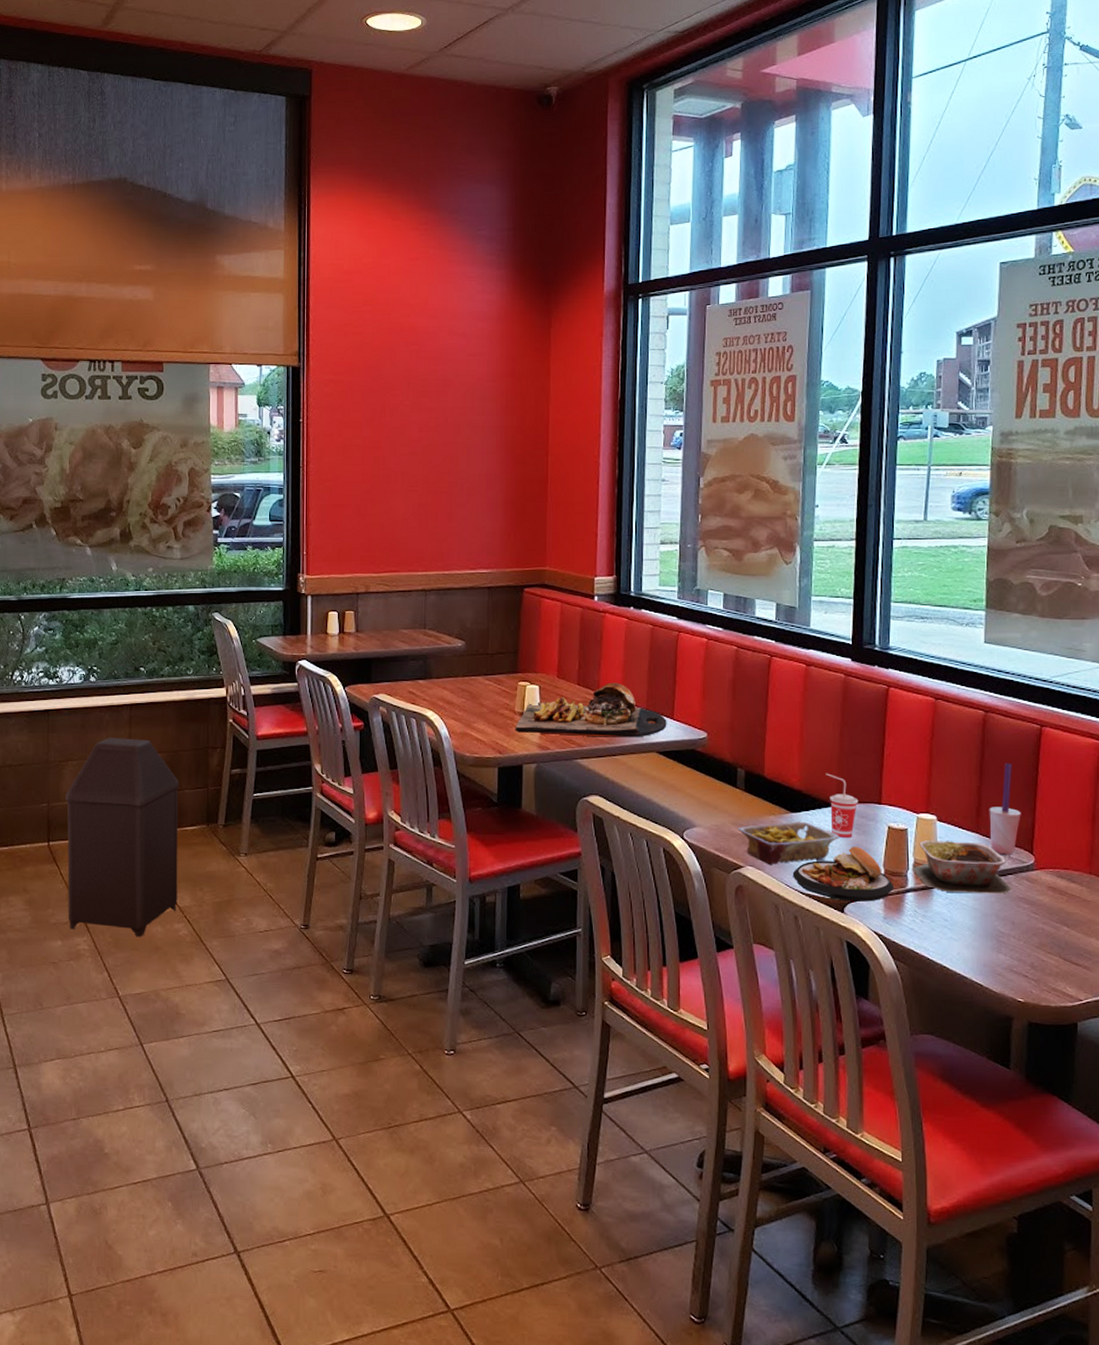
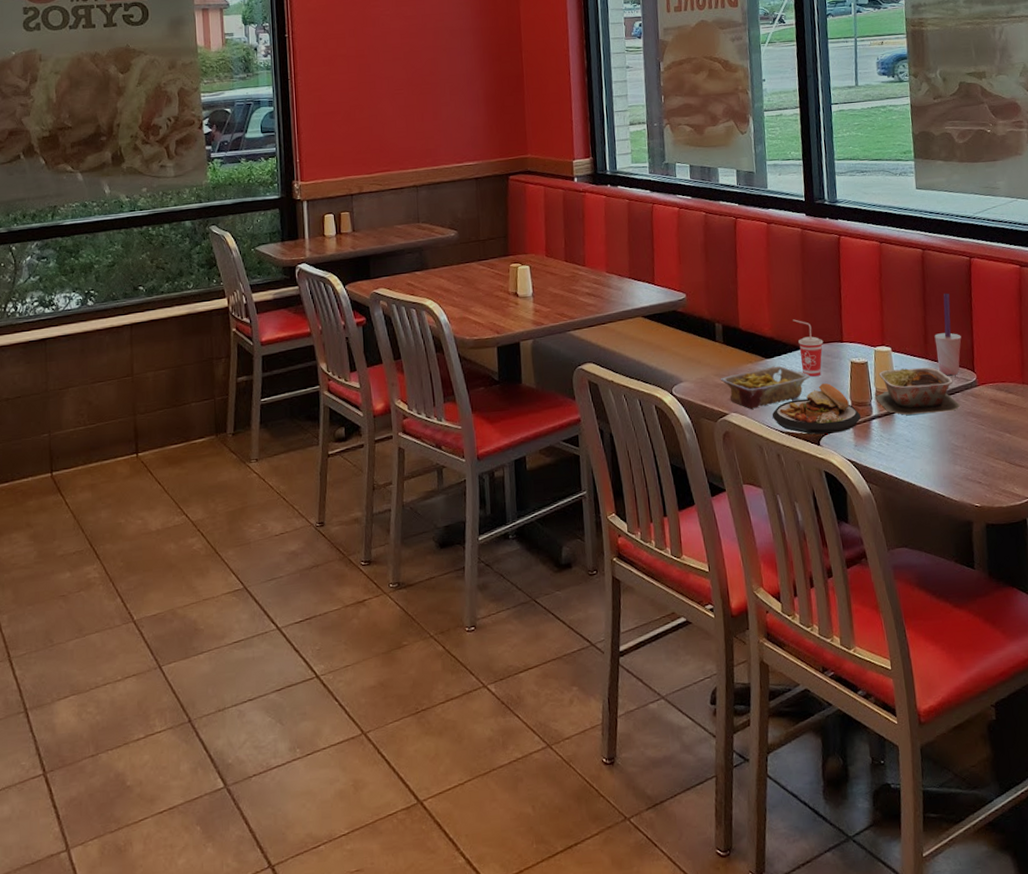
trash can: present [65,738,179,937] -> none [67,357,190,558]
food tray: present [515,682,667,738] -> none [510,255,649,311]

